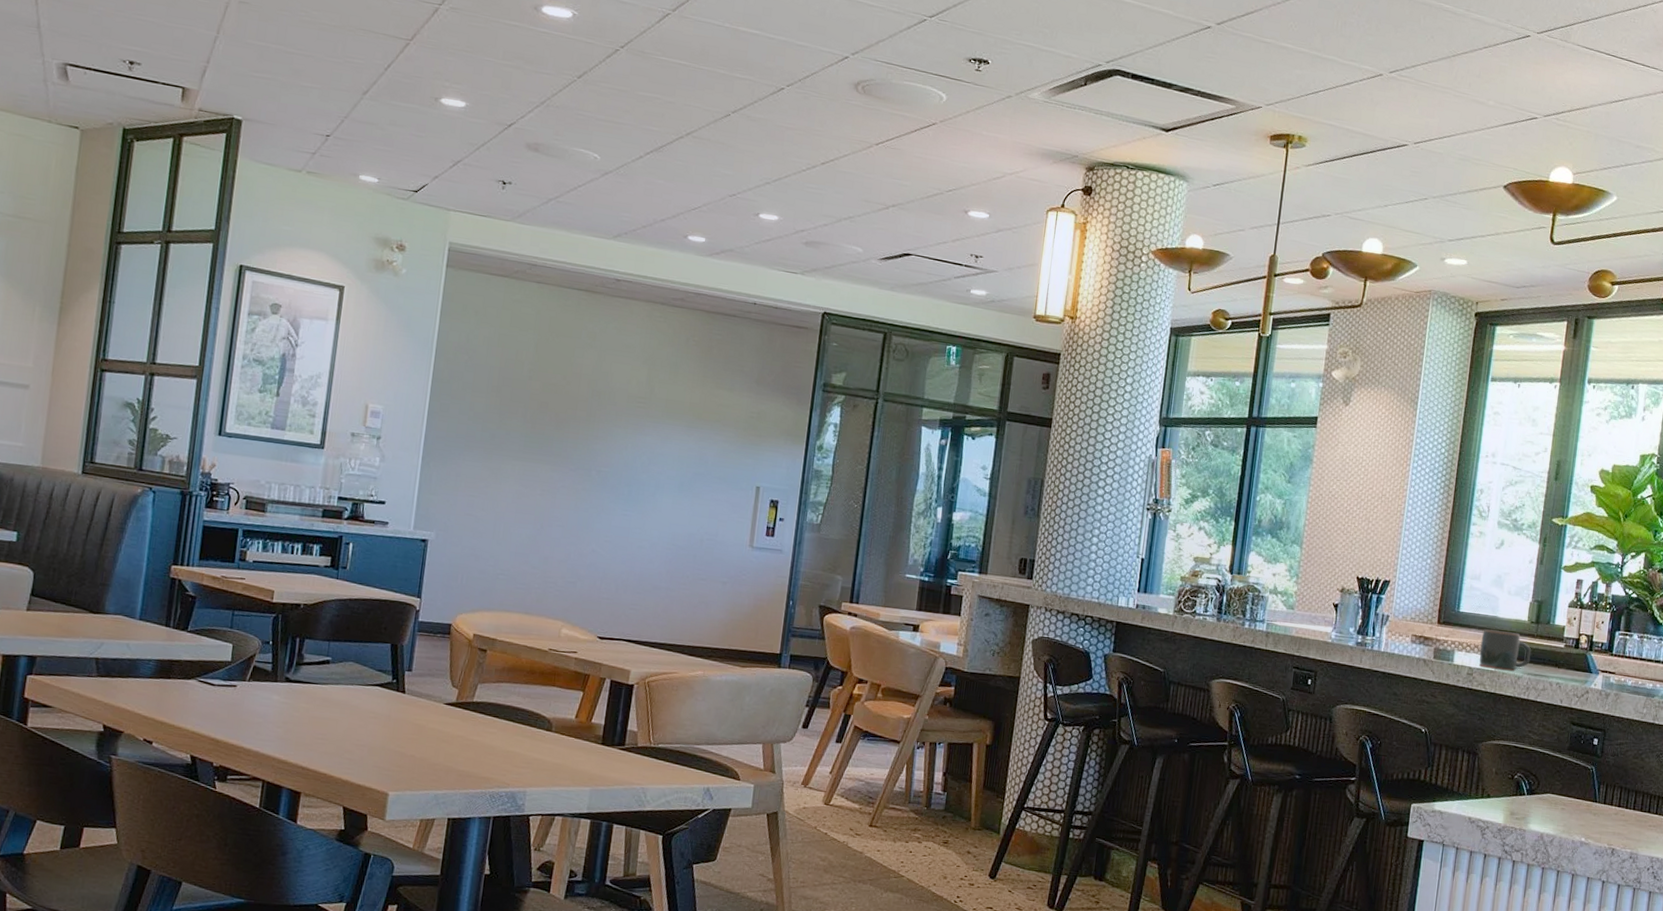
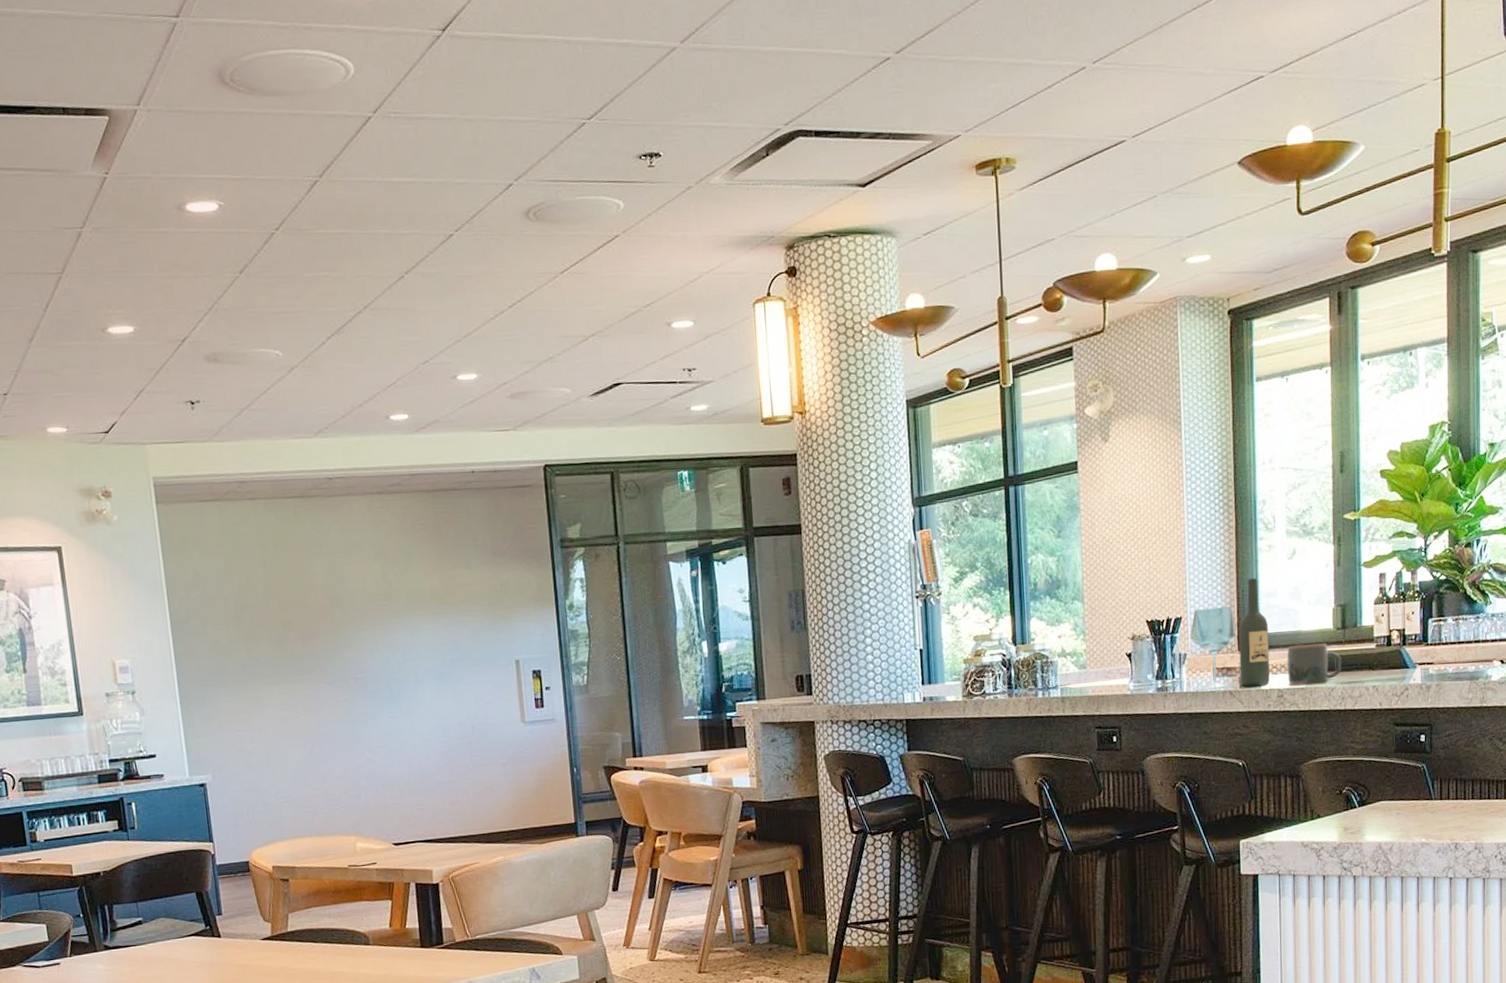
wine glass: none [1393,576,1440,657] -> present [1190,606,1237,691]
wine bottle: none [1435,558,1469,662] -> present [1238,578,1270,688]

